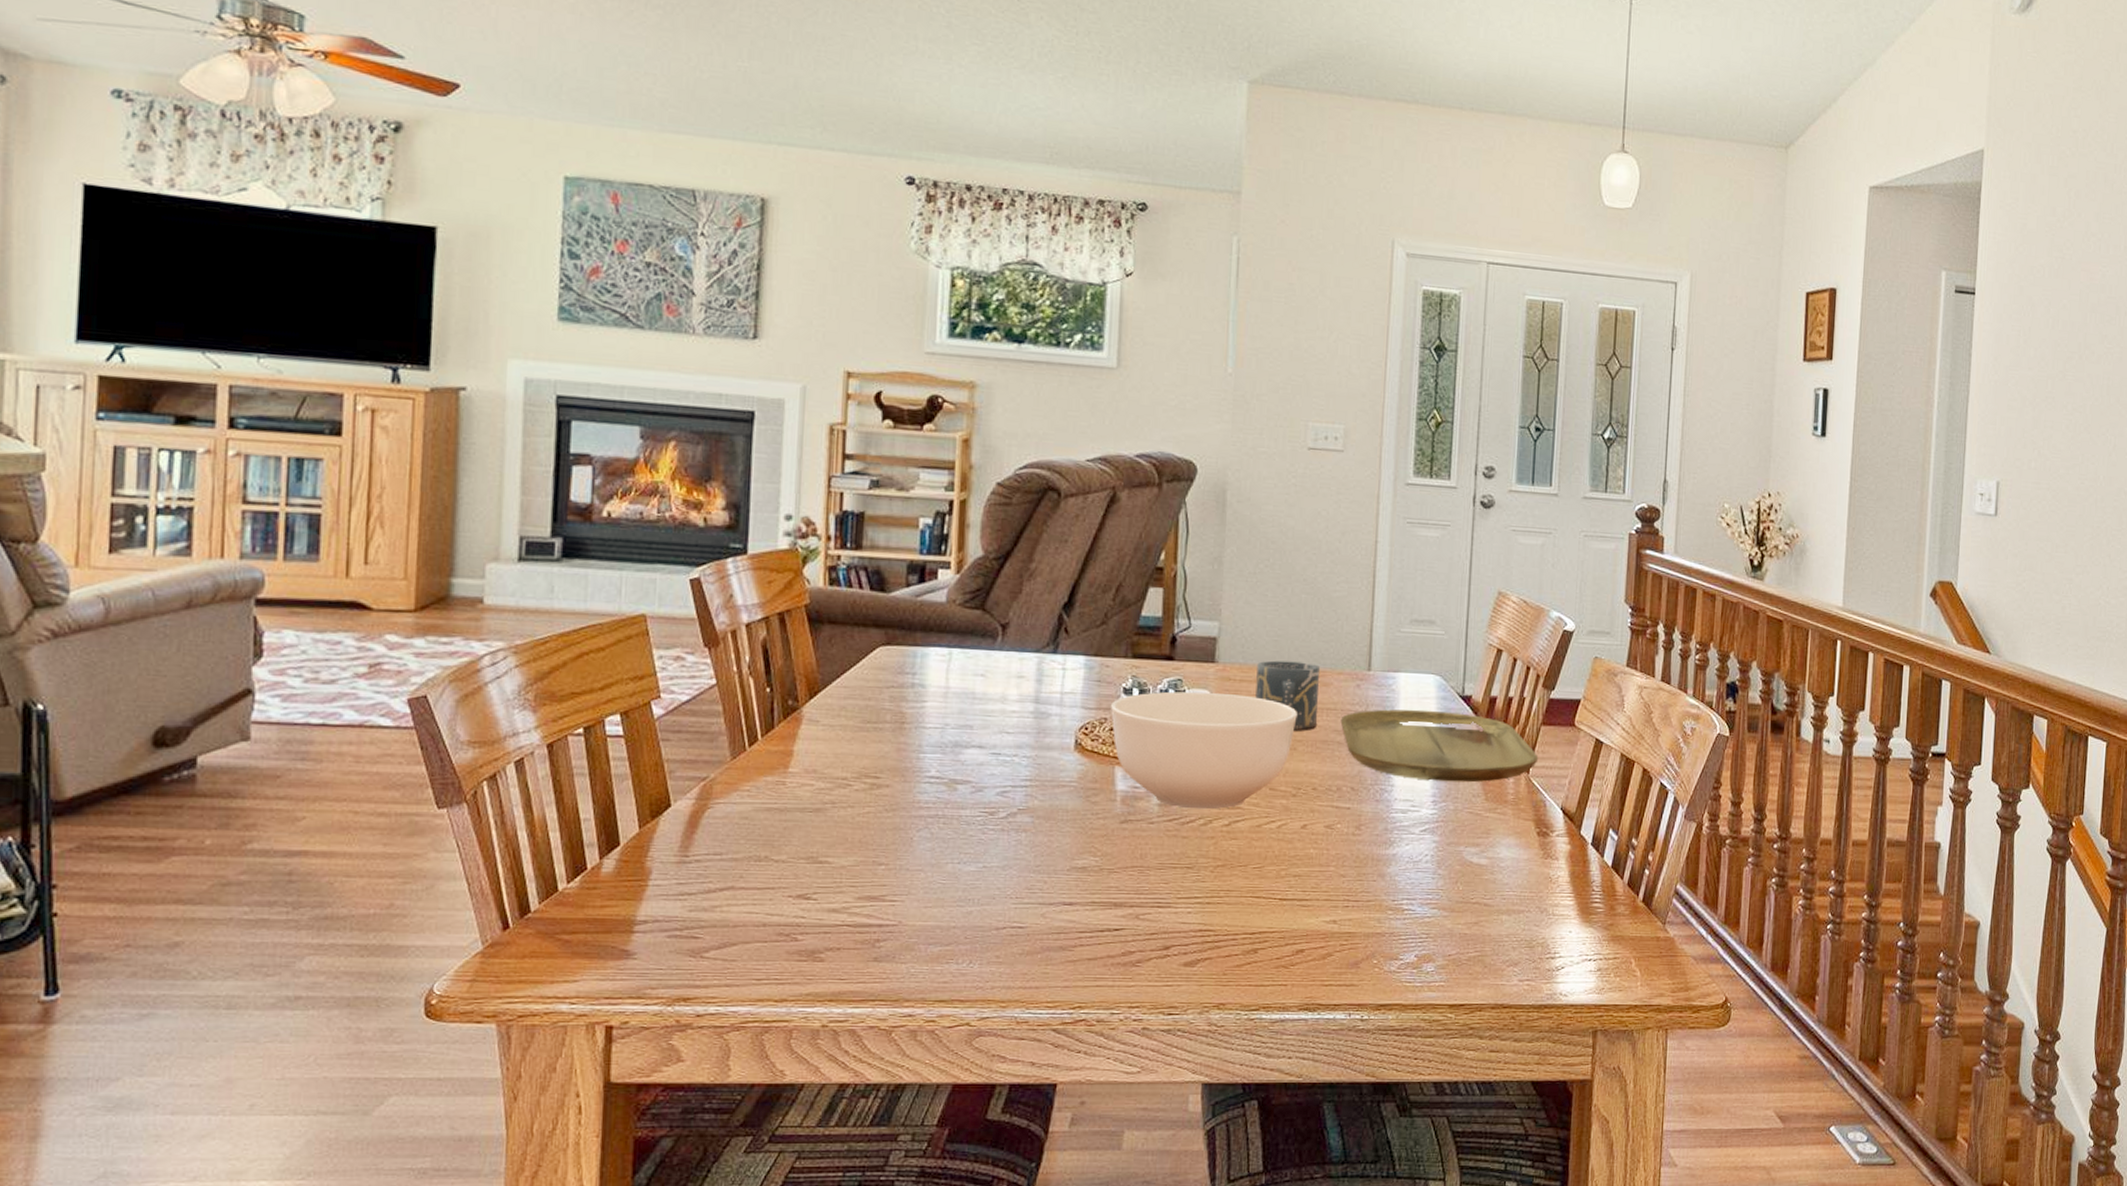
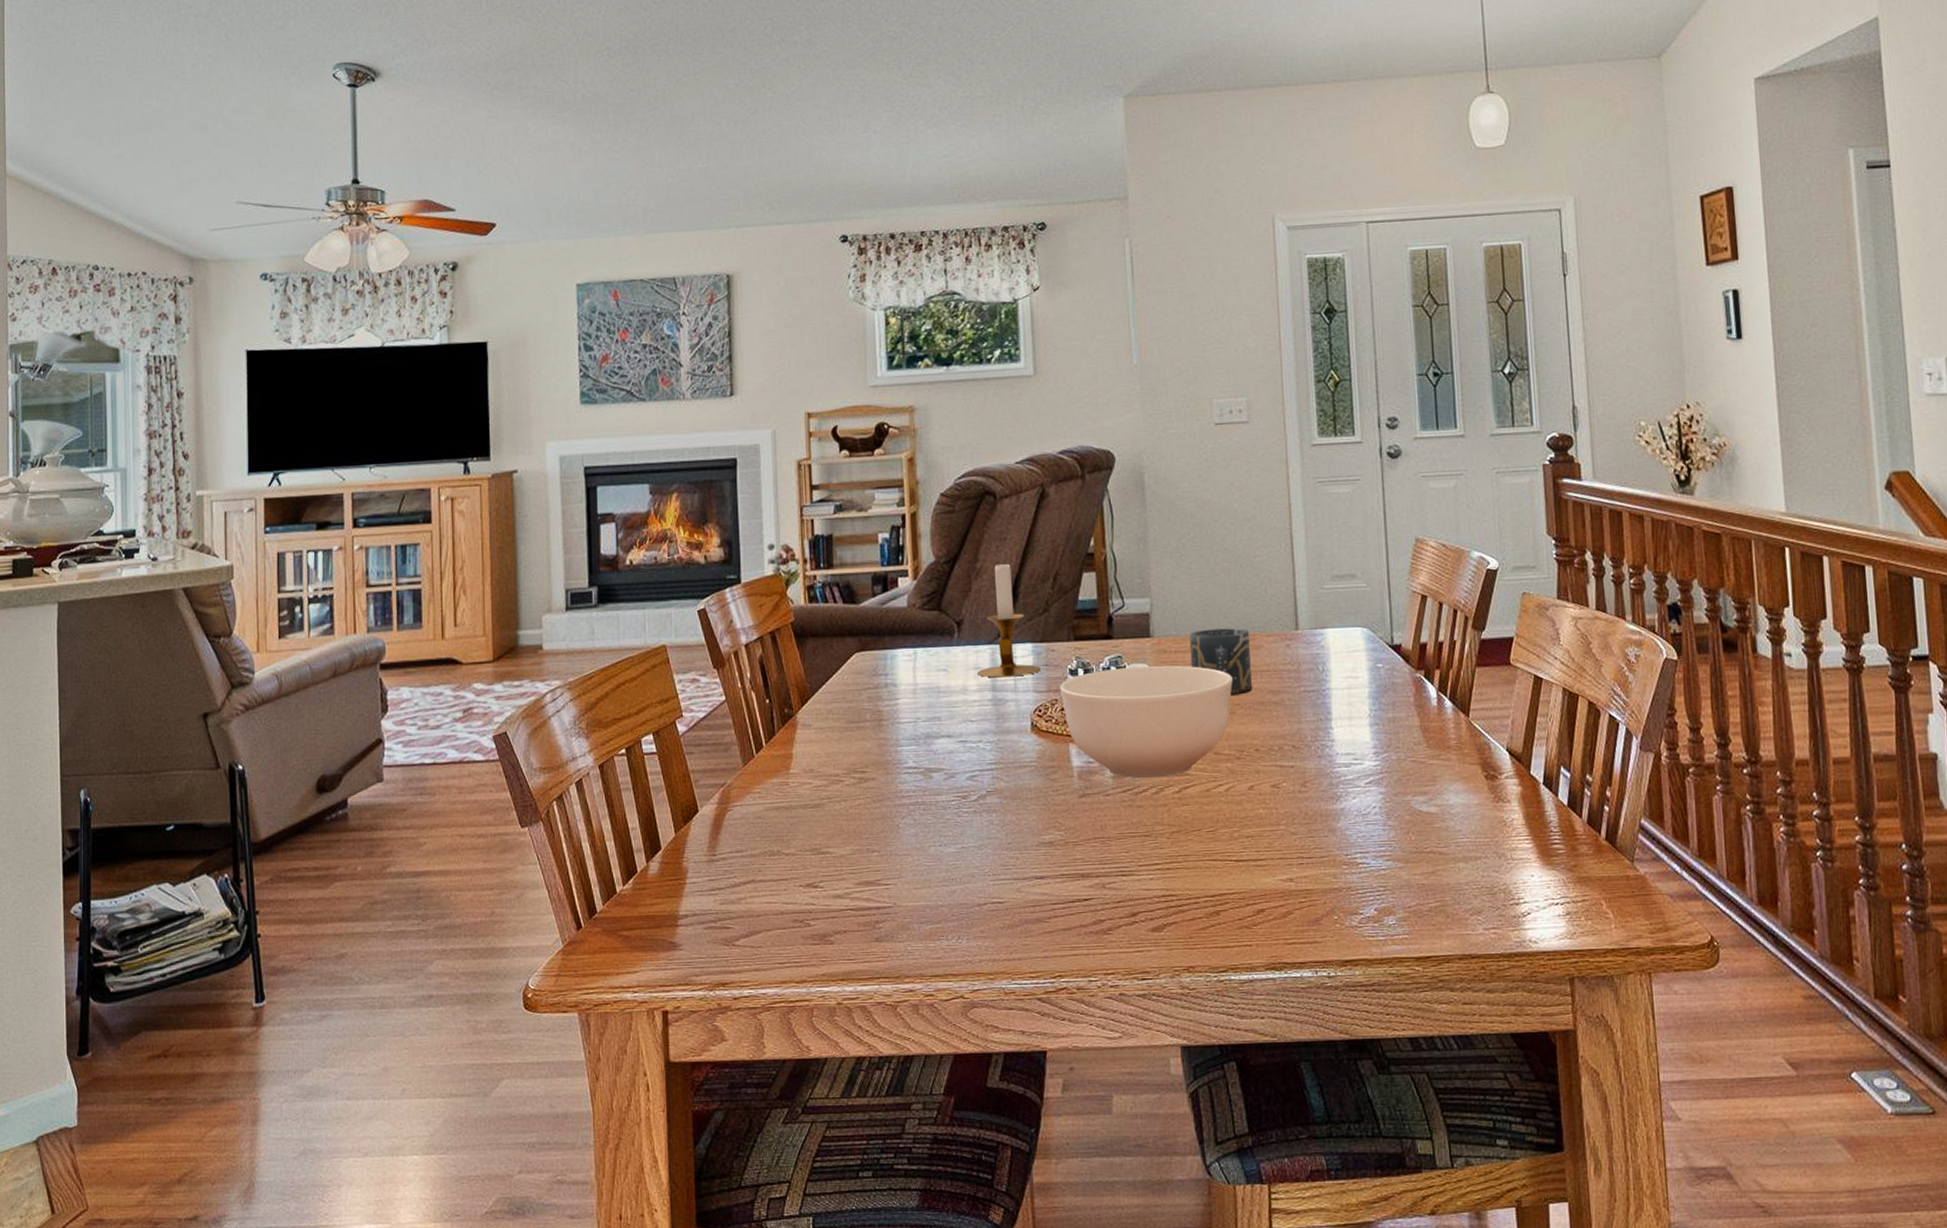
candlestick: none [1020,567,1092,690] -> present [977,563,1041,678]
placemat: present [1340,709,1539,783] -> none [1274,662,1477,733]

